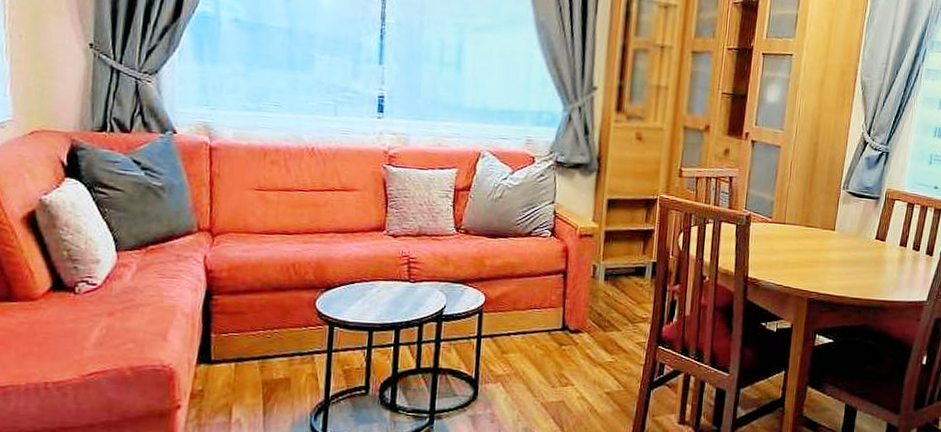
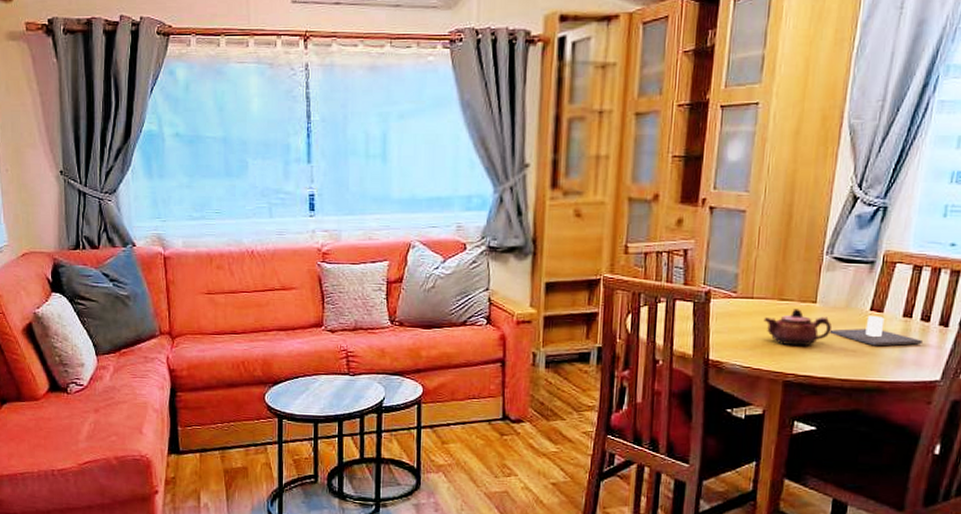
teapot: none [793,235,847,269] -> present [763,309,833,347]
candle: none [845,243,914,270] -> present [831,315,923,346]

